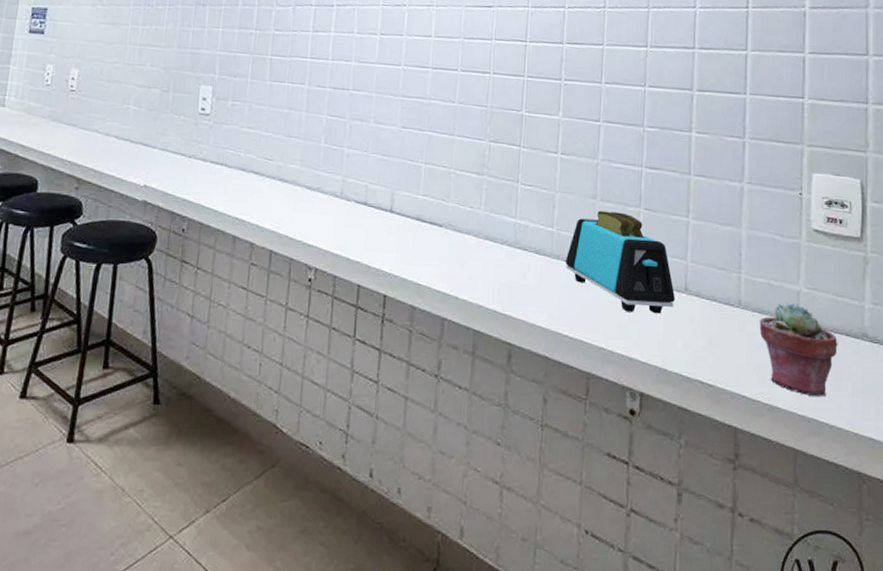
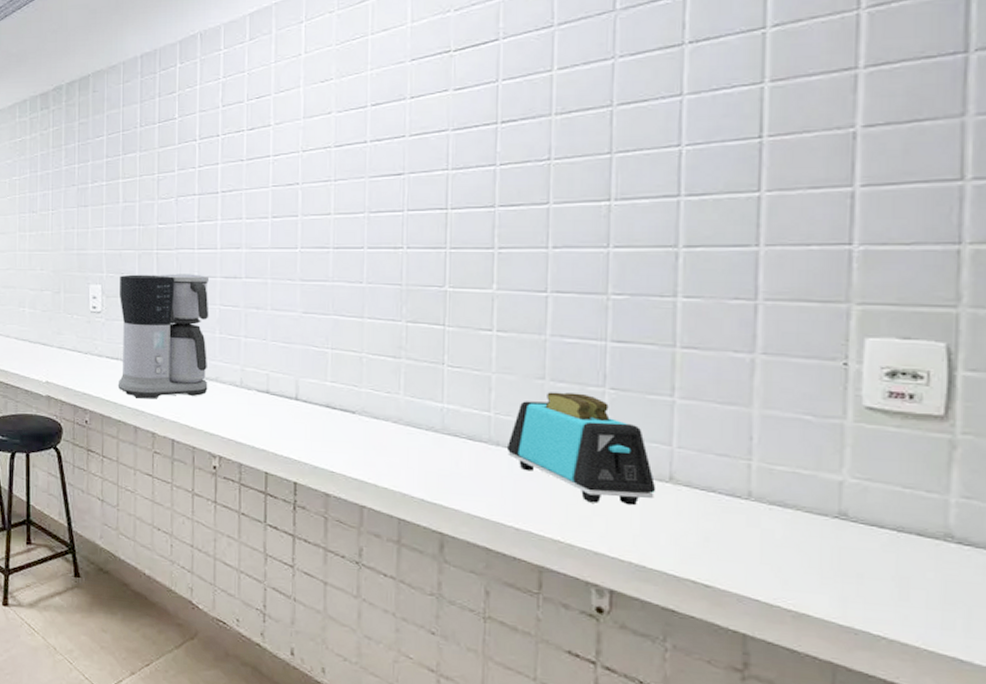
coffee maker: none [219,78,318,208] -> present [117,273,209,399]
potted succulent: present [759,303,838,397] -> none [779,495,904,606]

